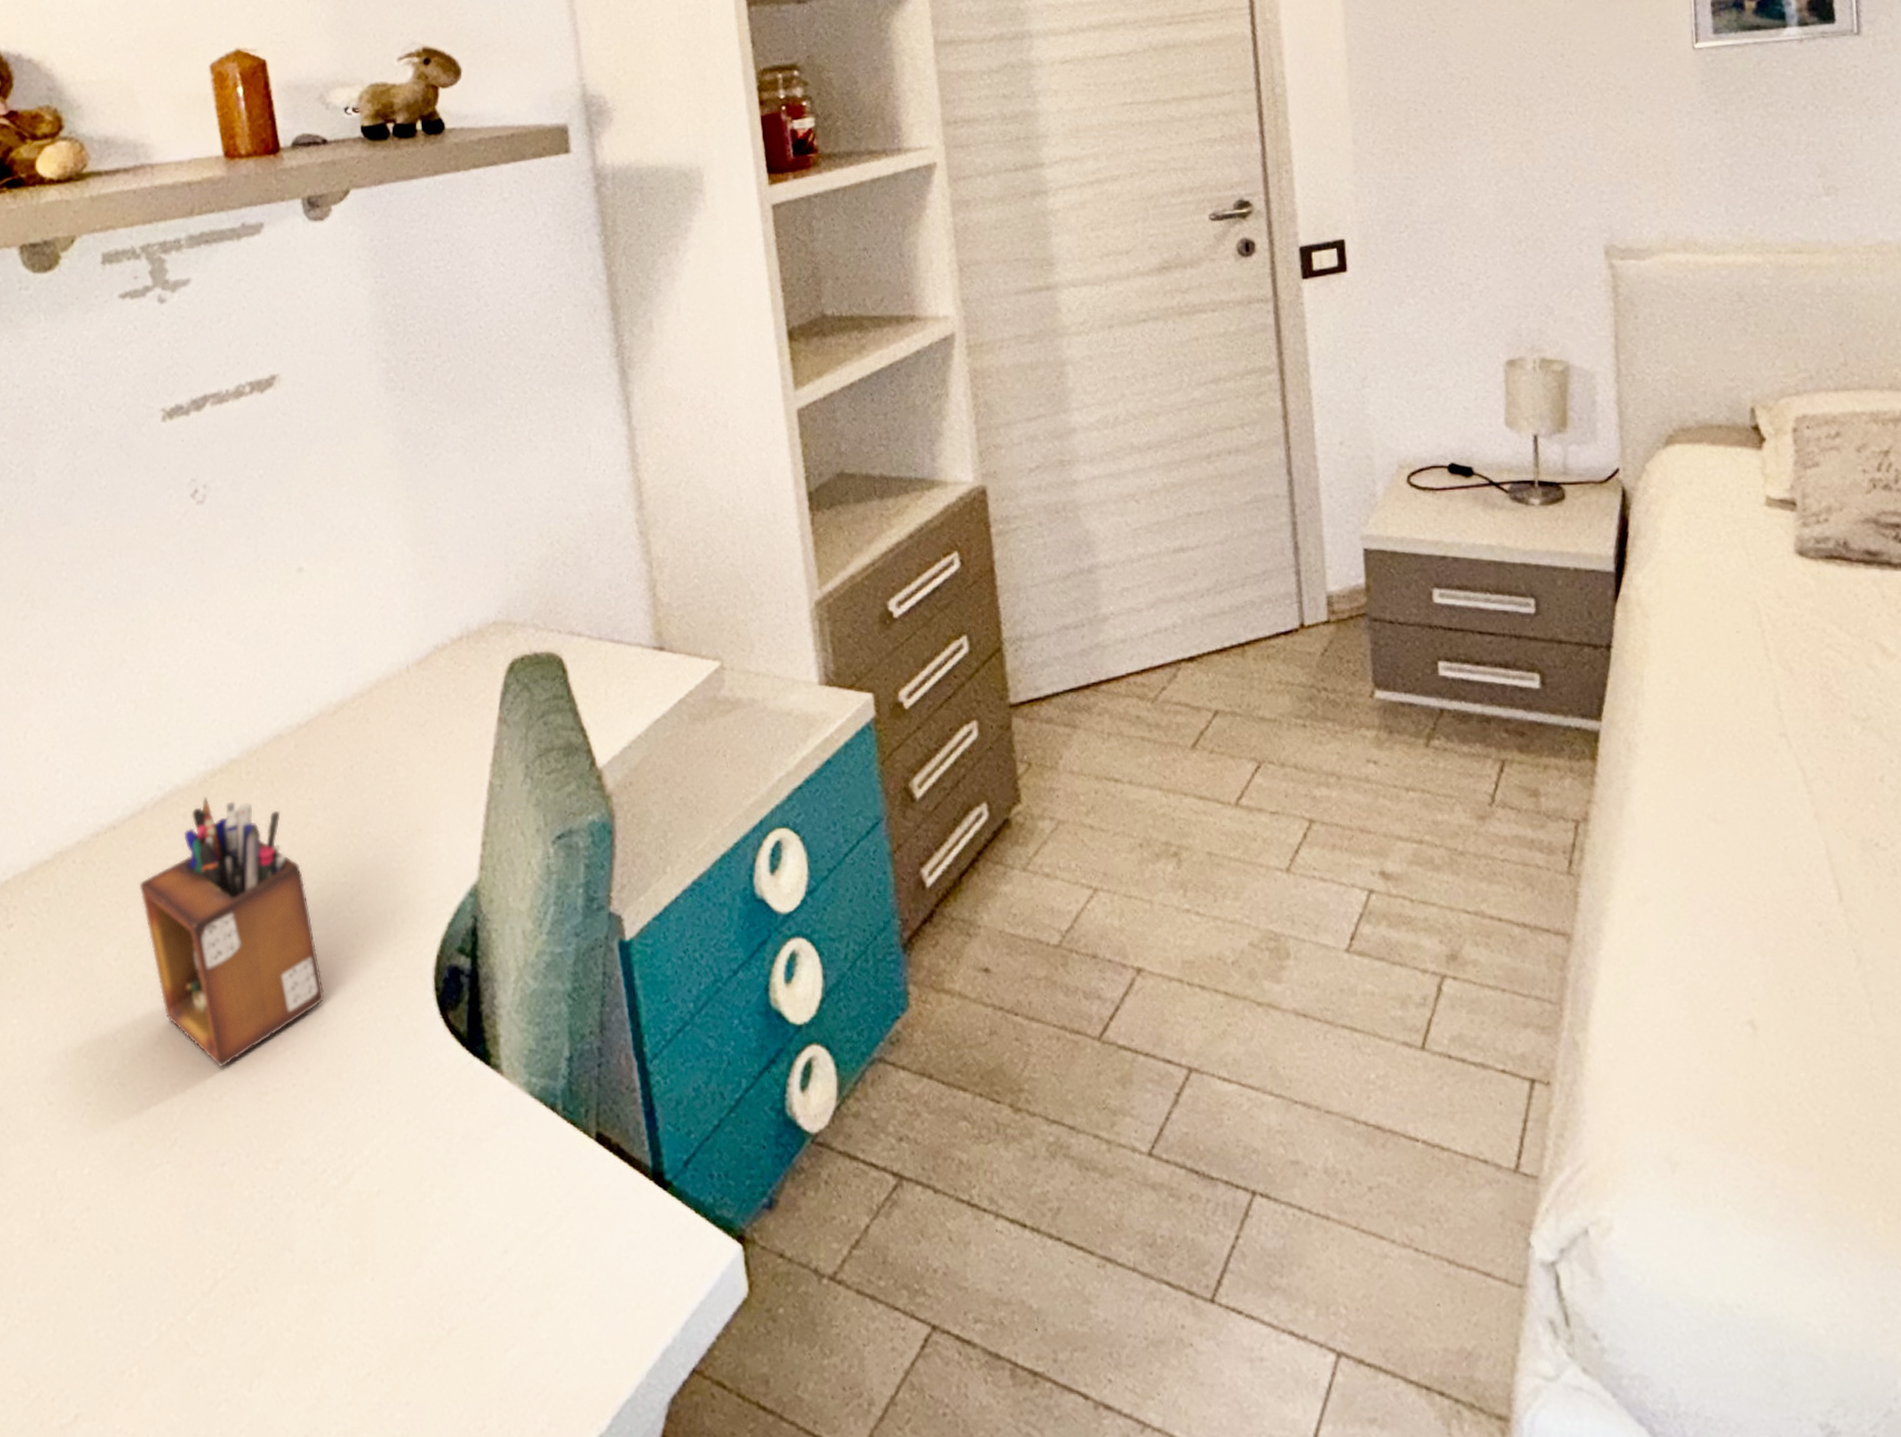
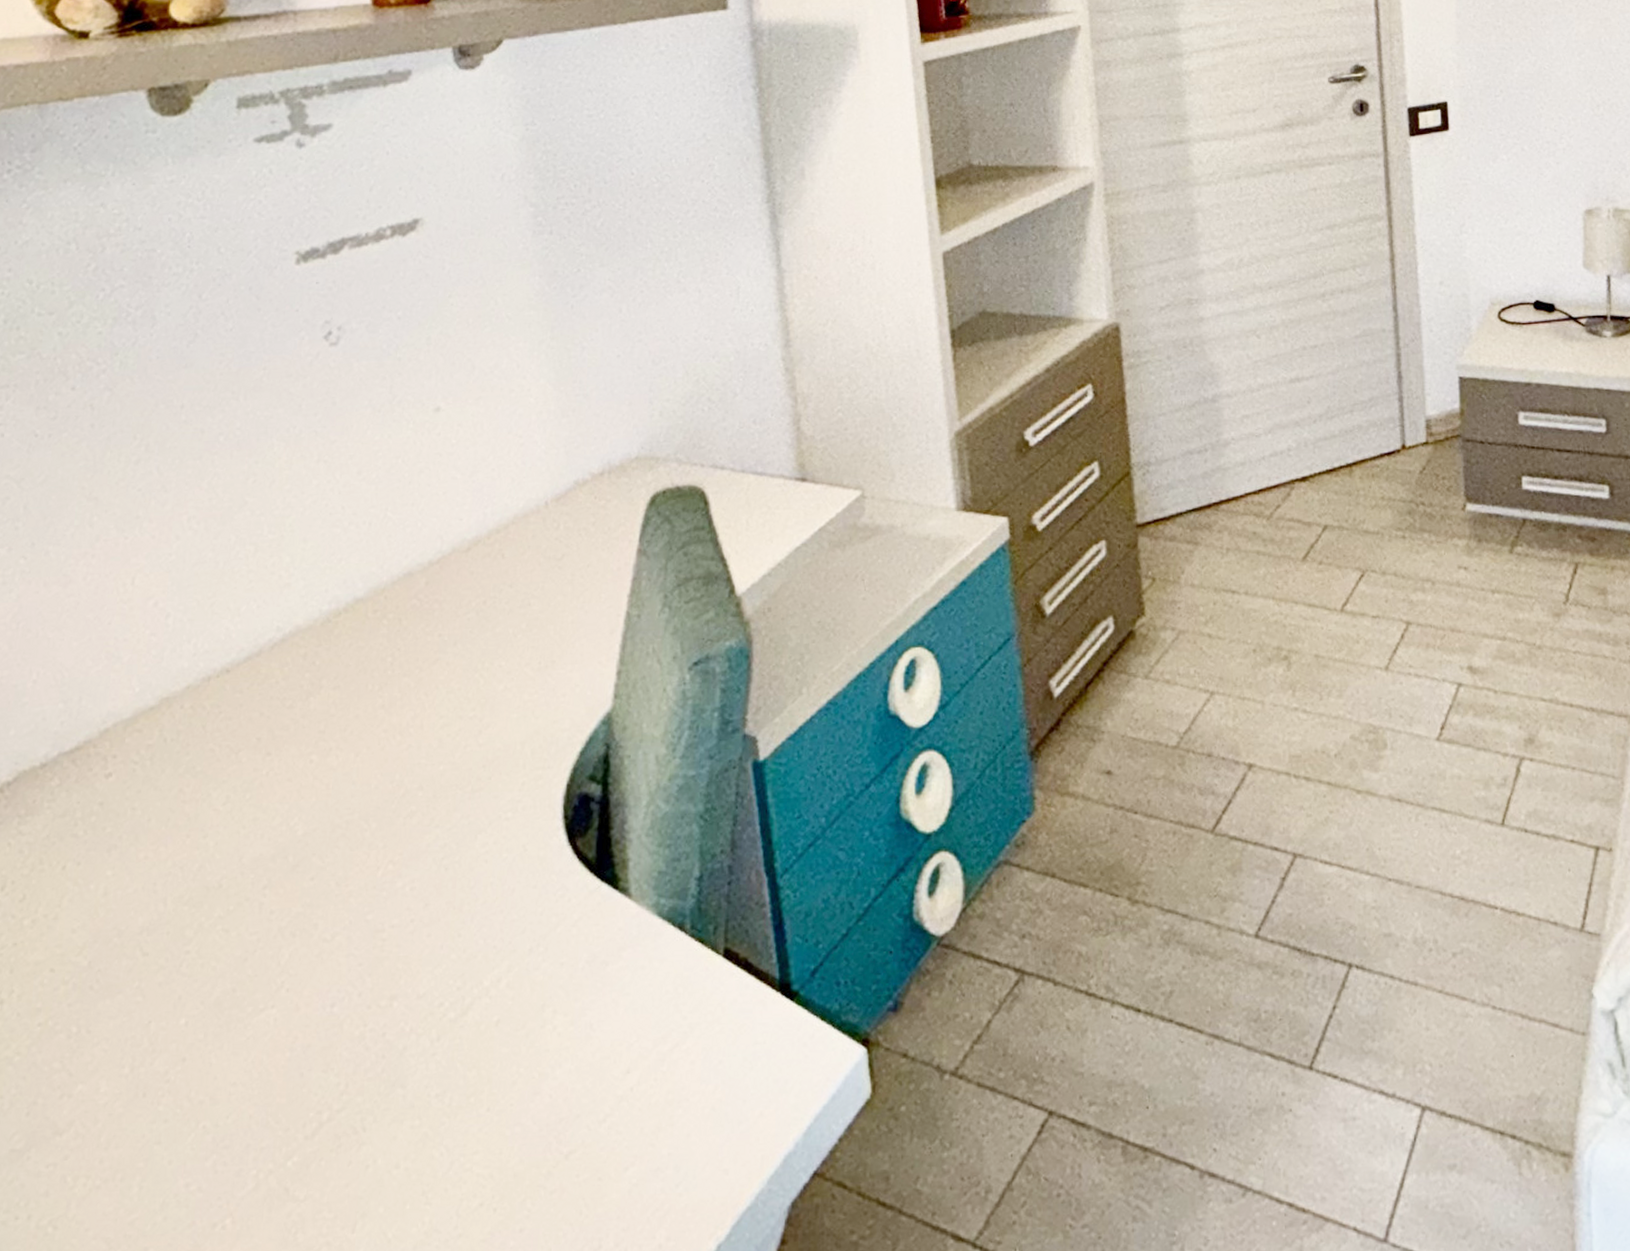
desk organizer: present [139,797,325,1068] -> none [252,636,448,908]

